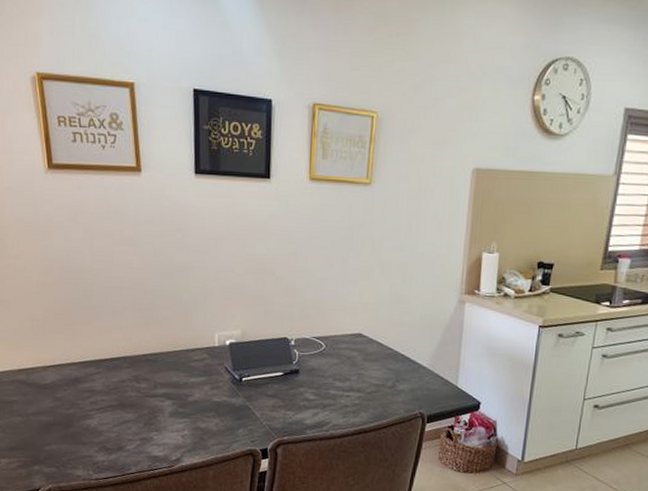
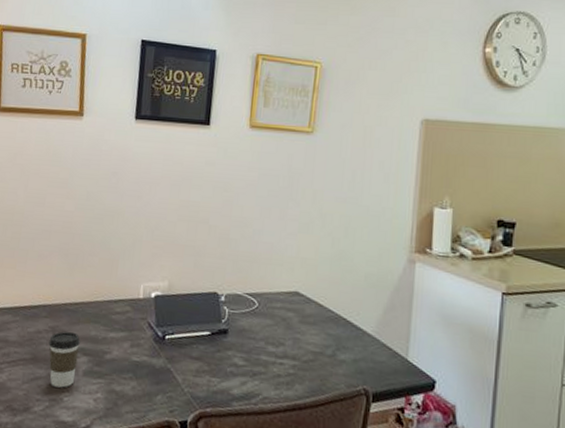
coffee cup: none [133,379,163,428] -> present [48,331,80,388]

